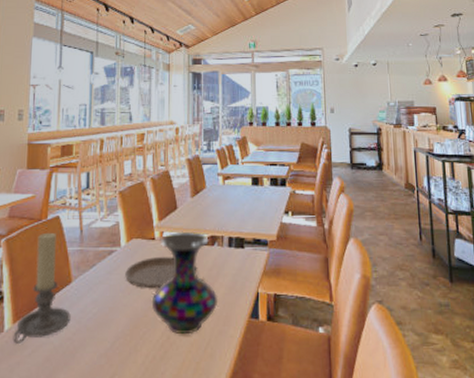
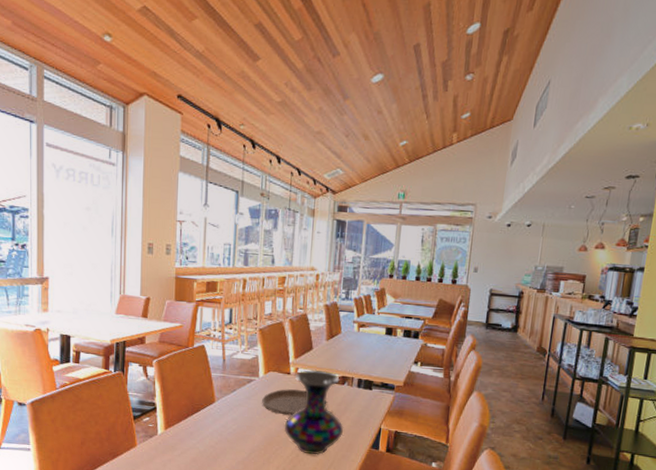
candle holder: present [13,232,71,344] -> none [165,358,214,446]

